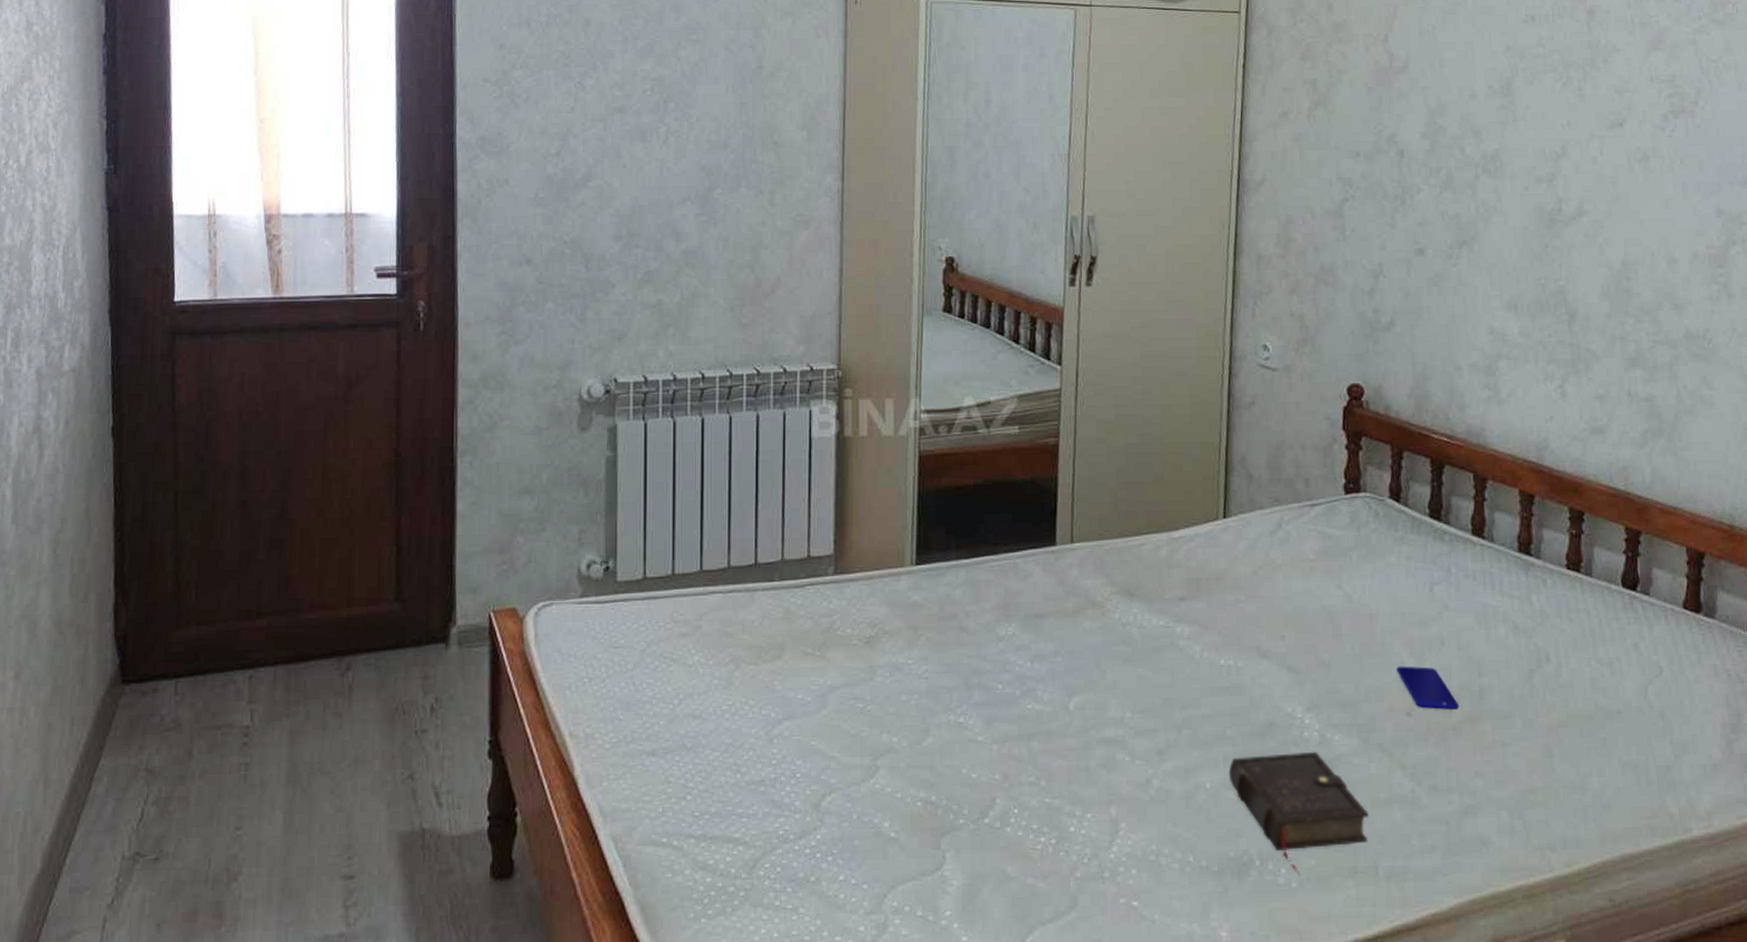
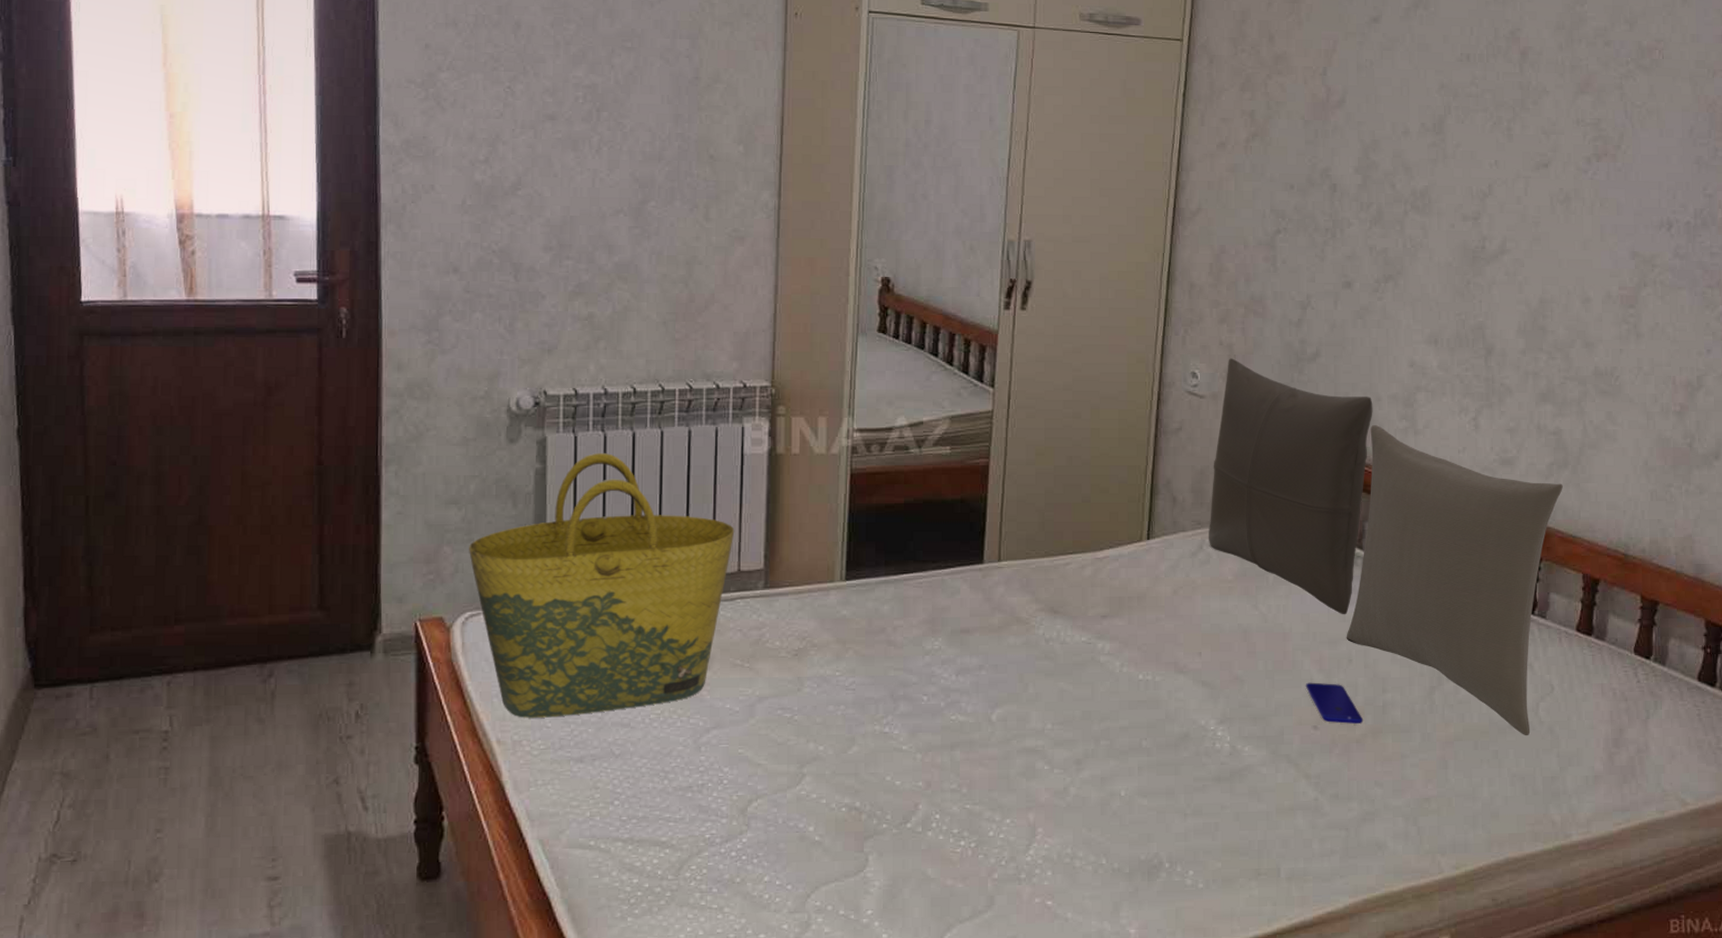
tote bag: none [542,438,804,710] -> present [469,452,735,718]
book: present [1228,751,1369,877] -> none [1142,761,1273,878]
pillow: none [1286,329,1454,595] -> present [1208,358,1373,615]
pillow: none [1436,395,1659,722] -> present [1346,425,1563,736]

